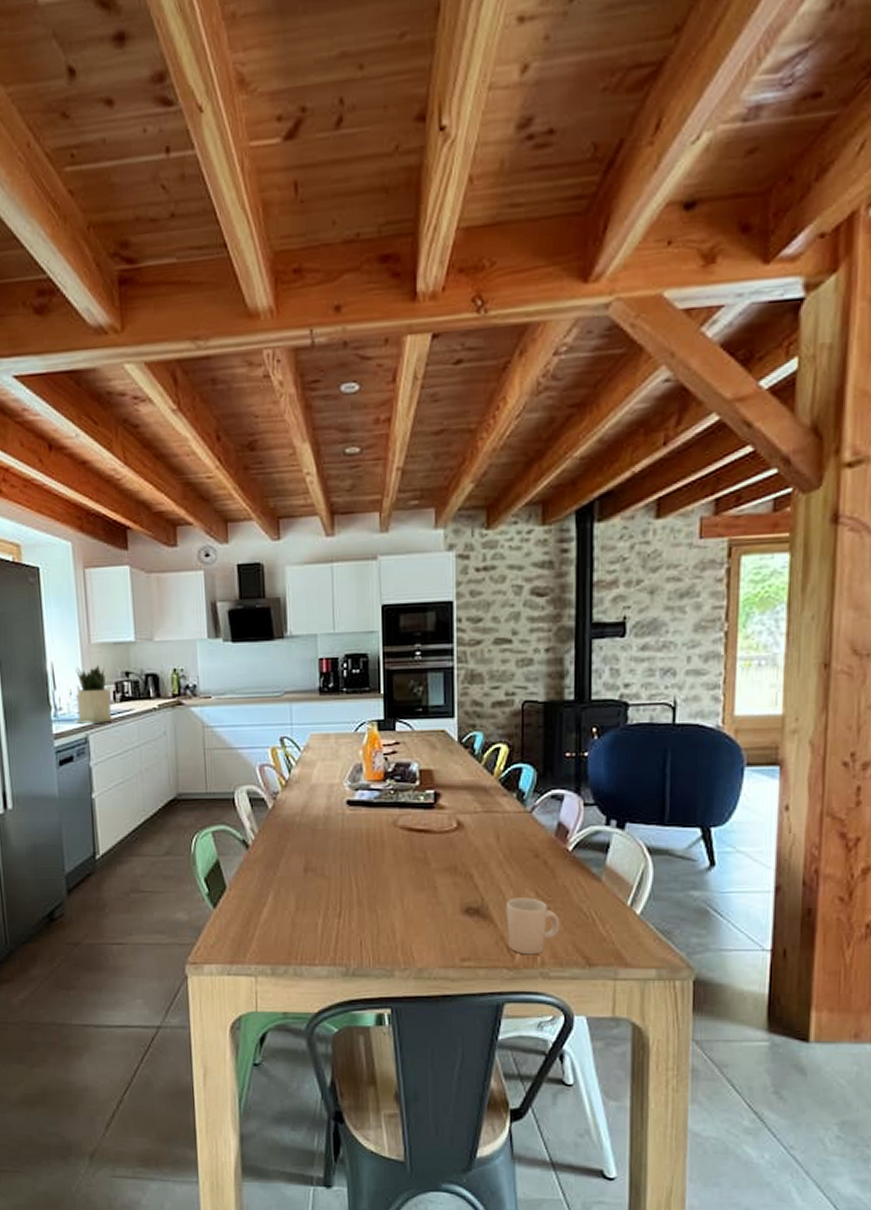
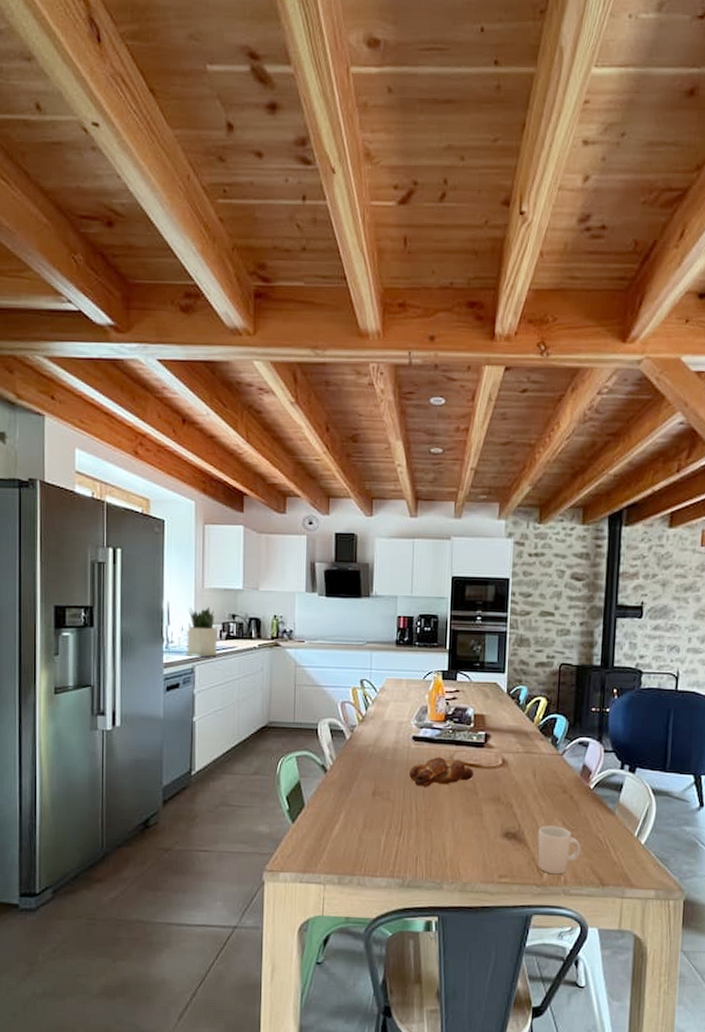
bread loaf: none [346,823,423,859] -> present [409,757,473,787]

